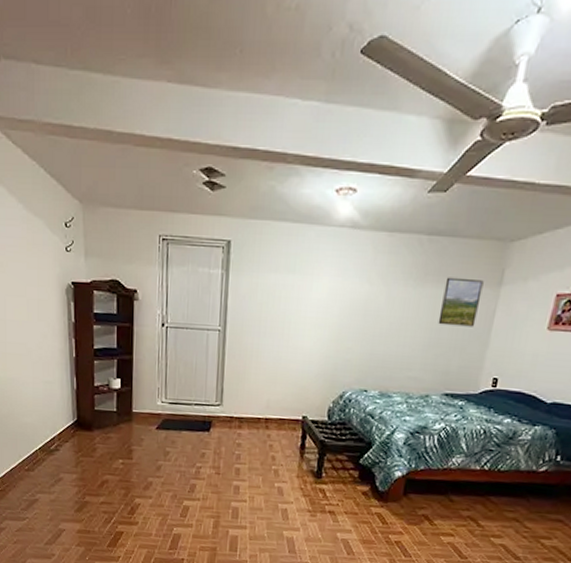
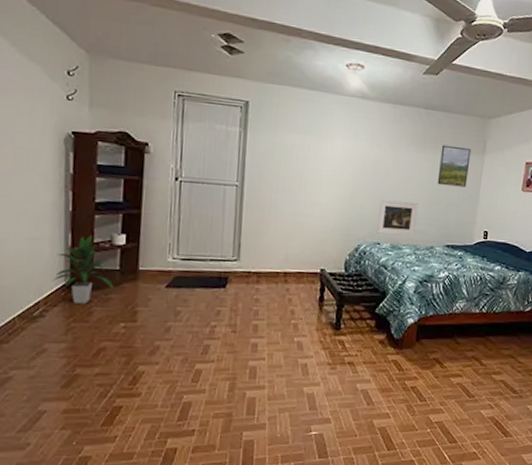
indoor plant: none [62,379,113,441] -> present [51,235,114,304]
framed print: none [364,342,414,383] -> present [377,199,418,236]

